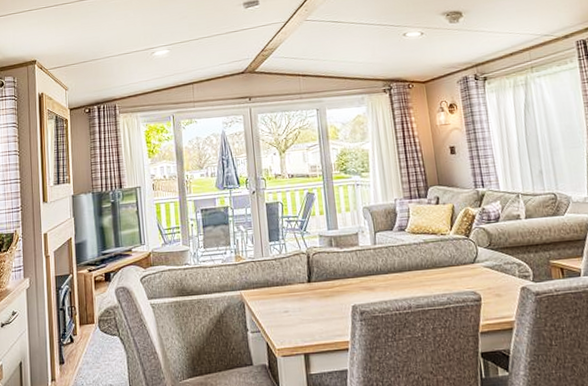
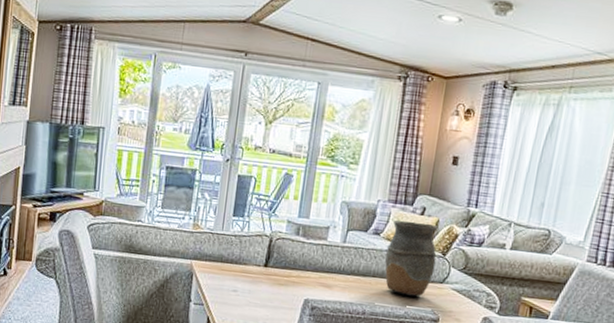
vase: none [414,210,464,282] -> present [385,220,438,297]

